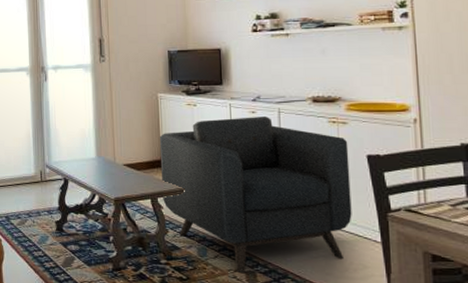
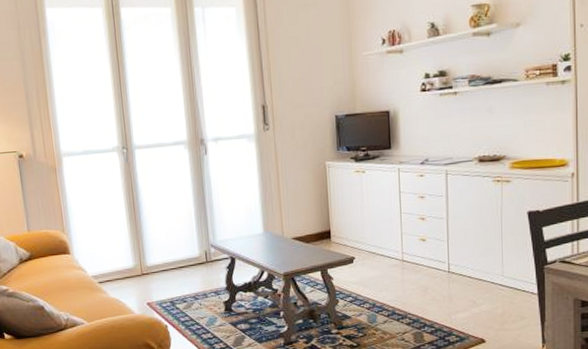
armchair: present [159,117,352,273] -> none [328,179,512,335]

